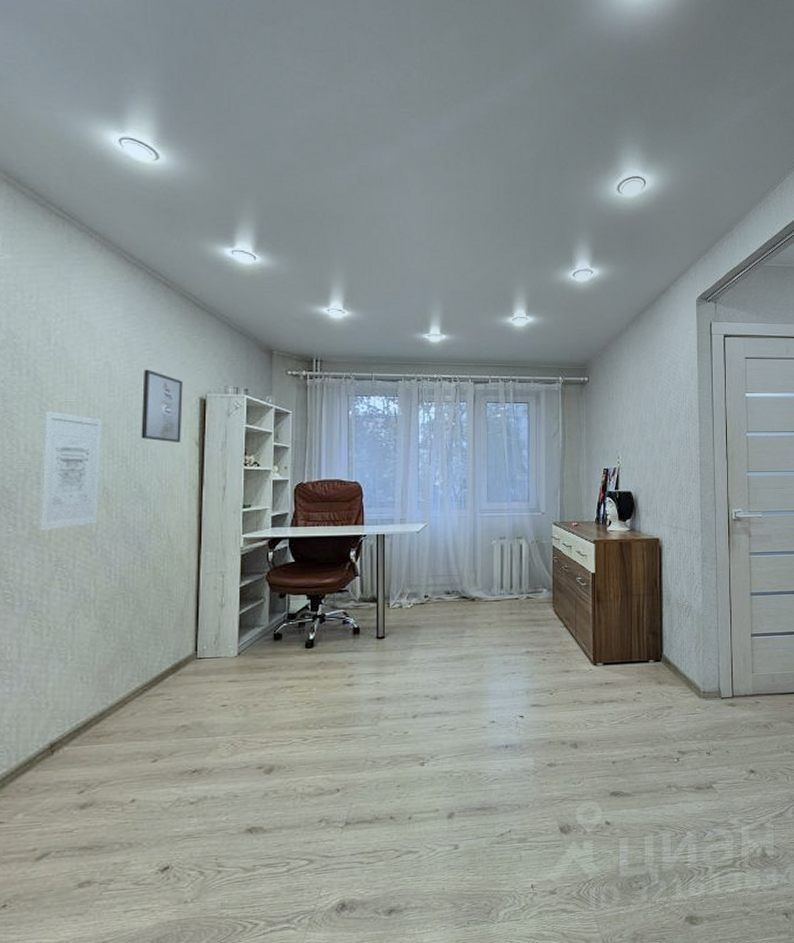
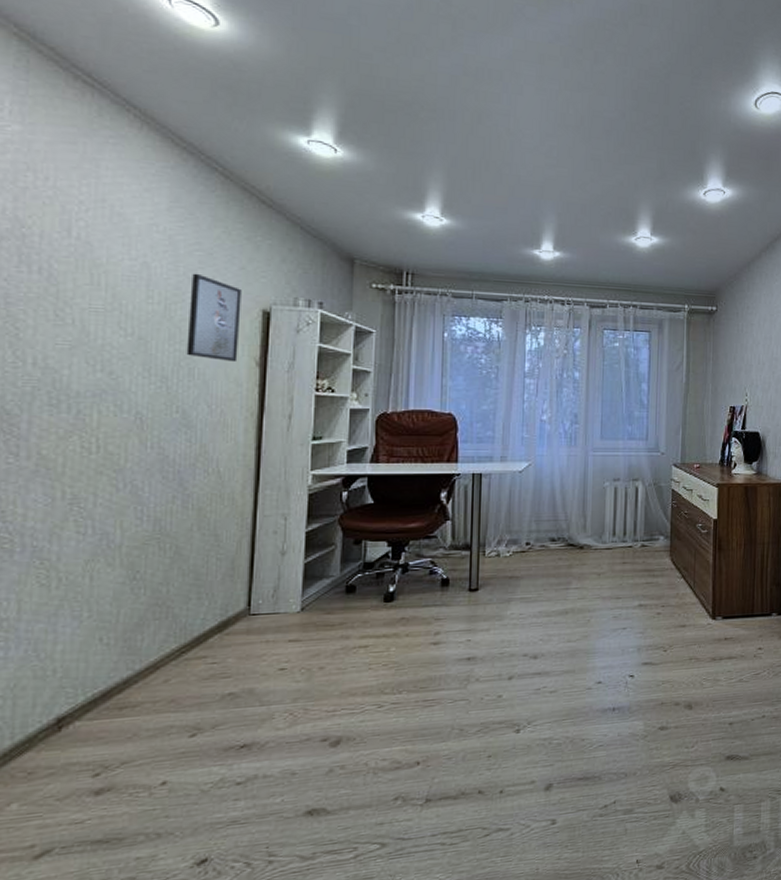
wall art: present [38,411,103,531] -> none [48,317,137,462]

